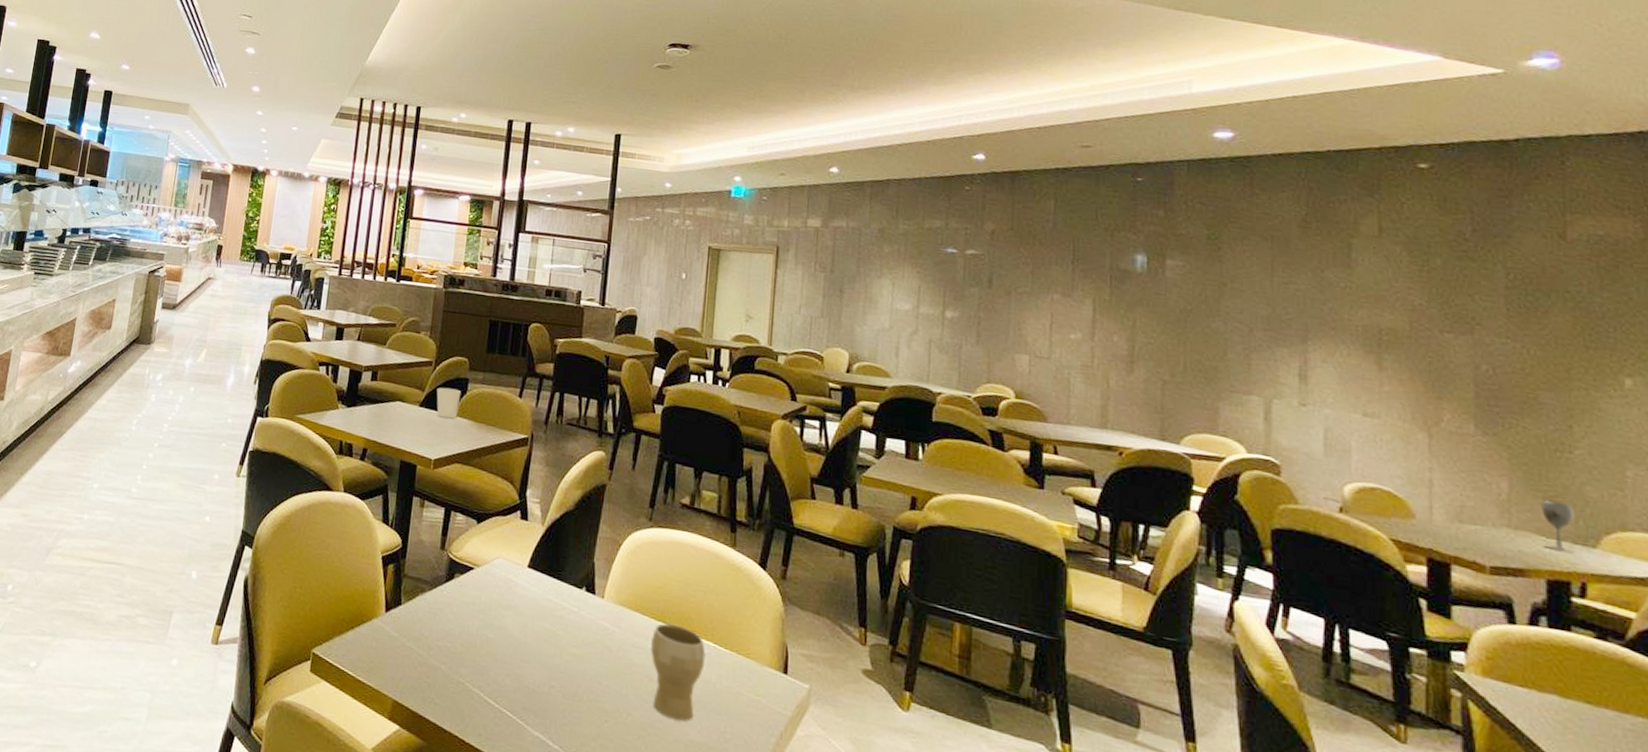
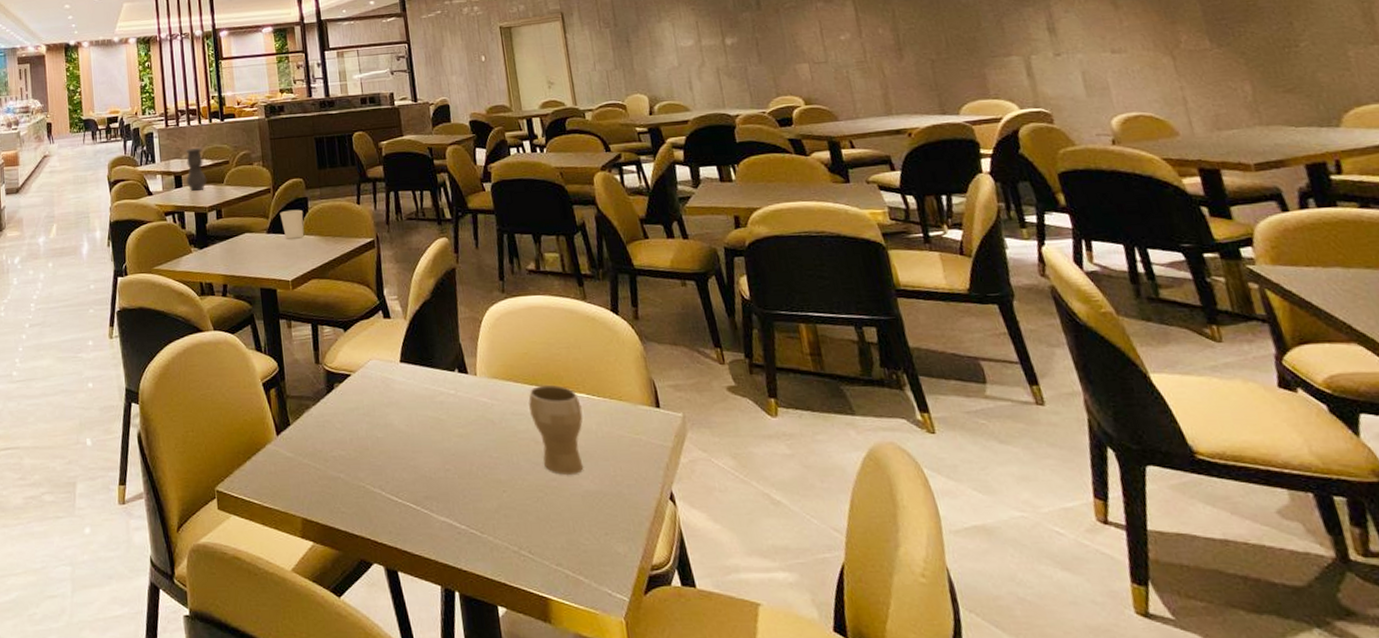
vase: none [347,302,371,349] -> present [184,148,207,191]
wine glass: present [1539,499,1576,554] -> none [1282,91,1323,138]

